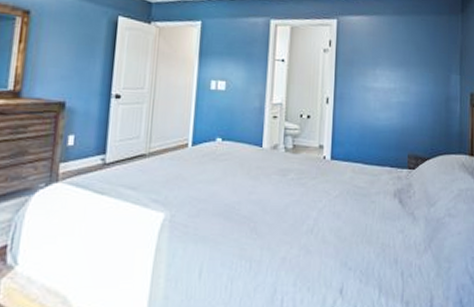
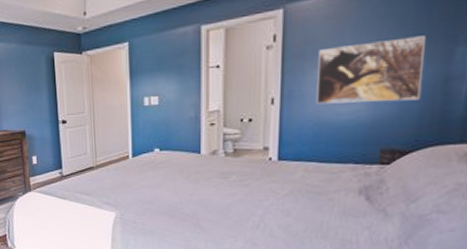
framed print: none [361,59,433,114] -> present [316,35,426,105]

